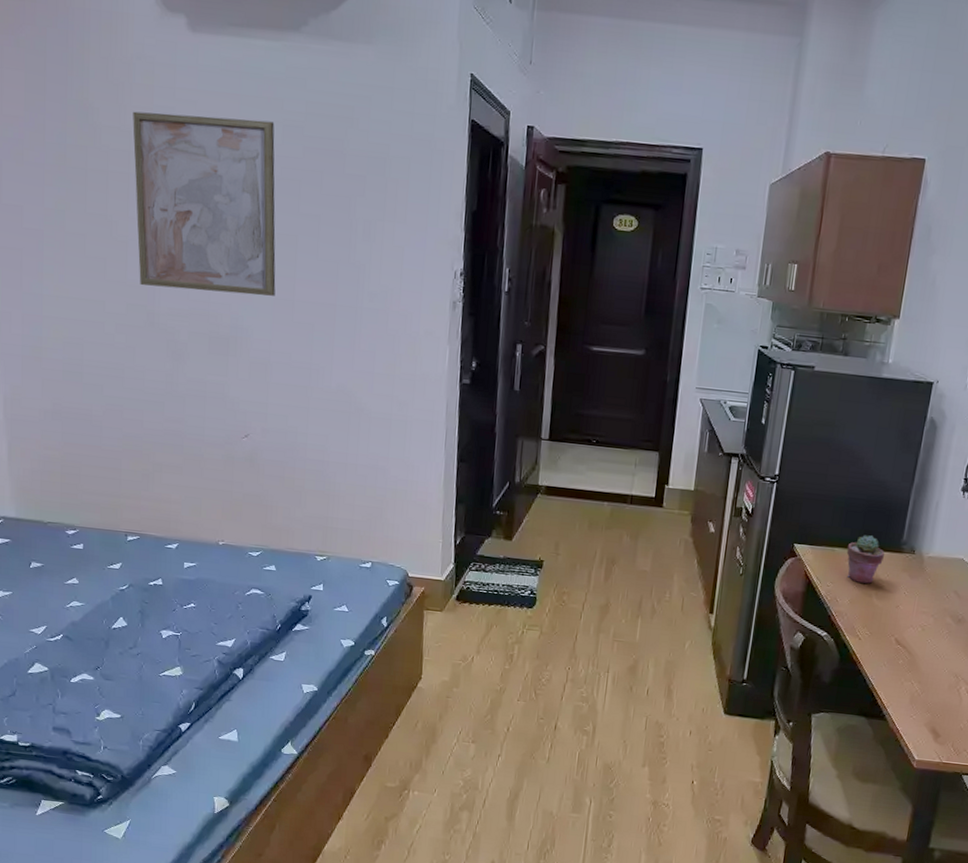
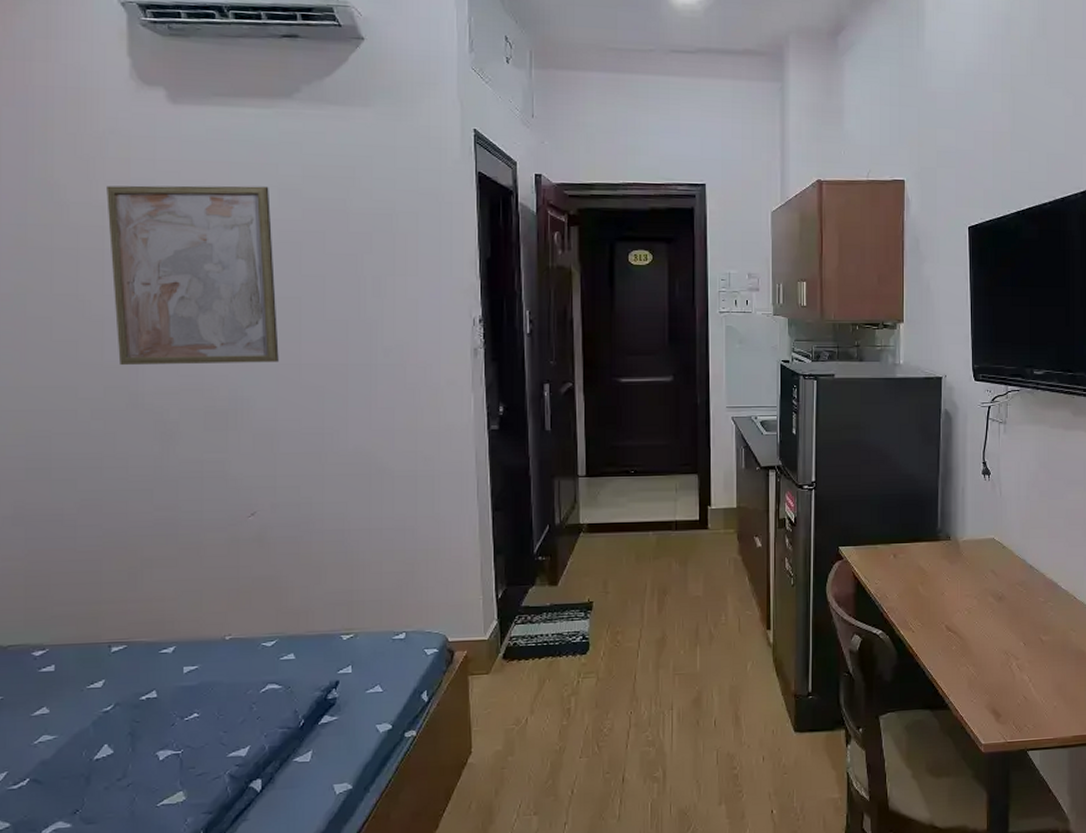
potted succulent: present [846,535,885,584] -> none [888,528,923,576]

